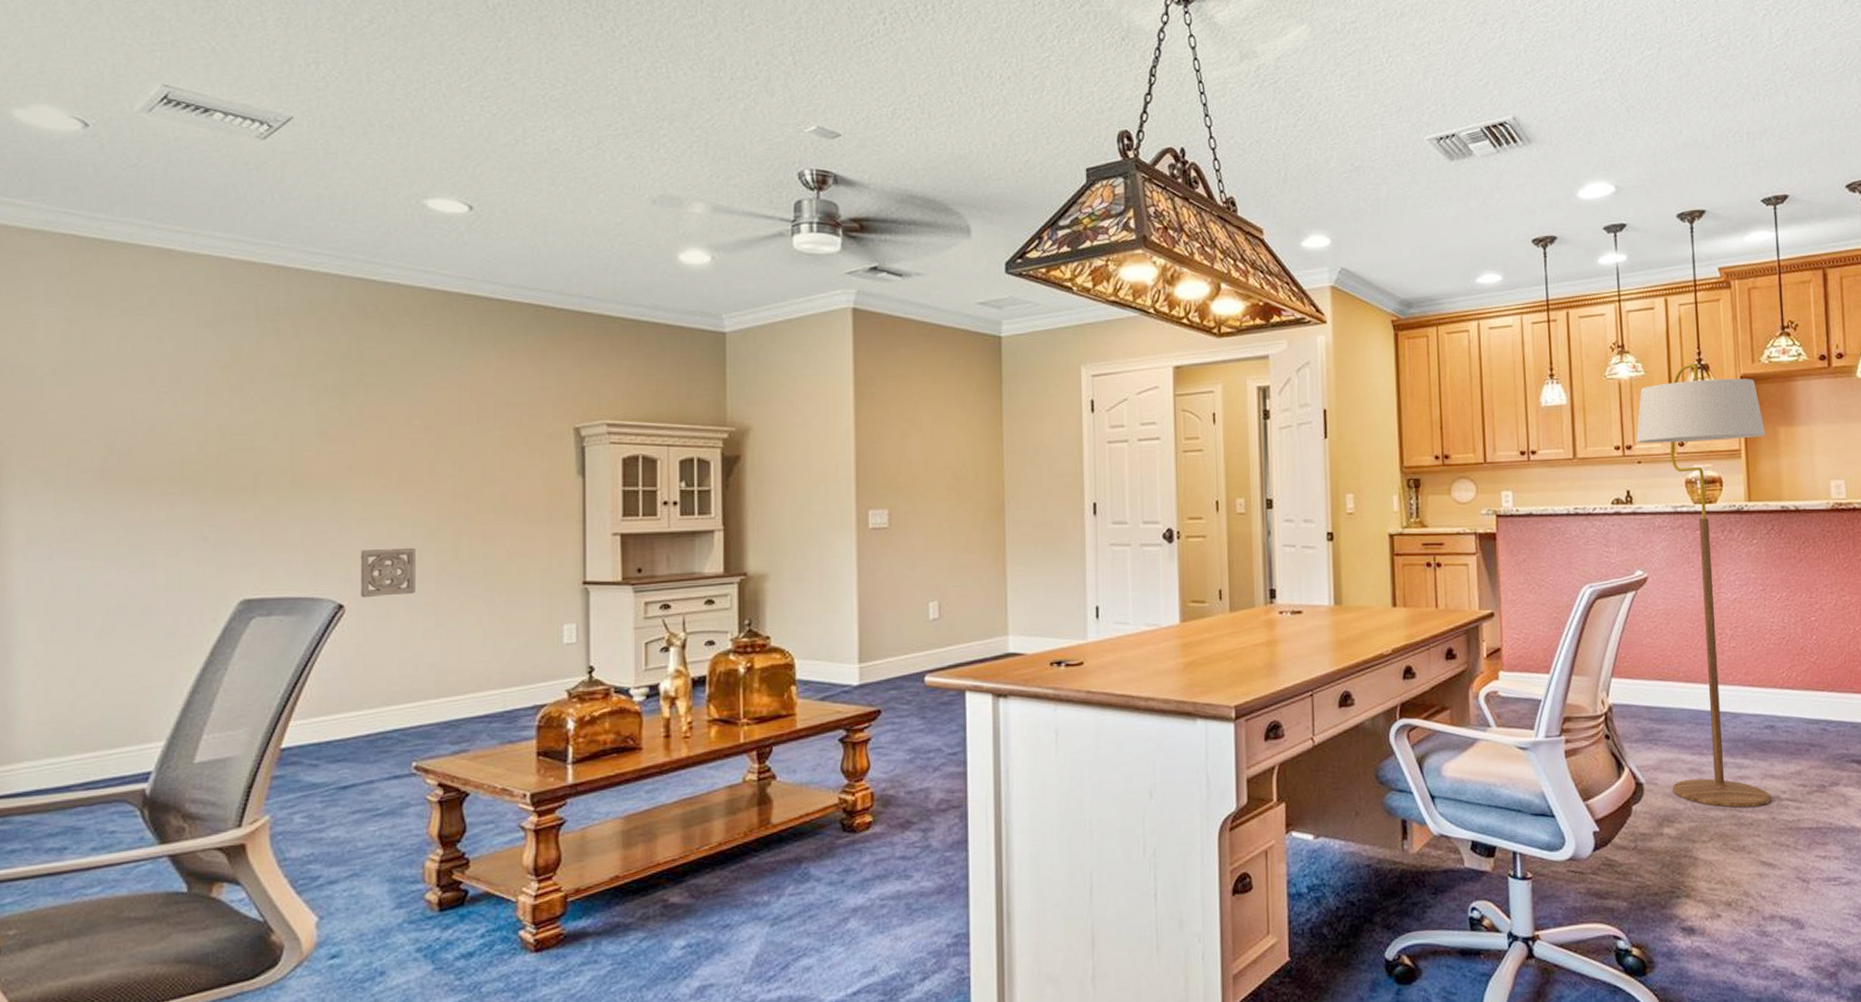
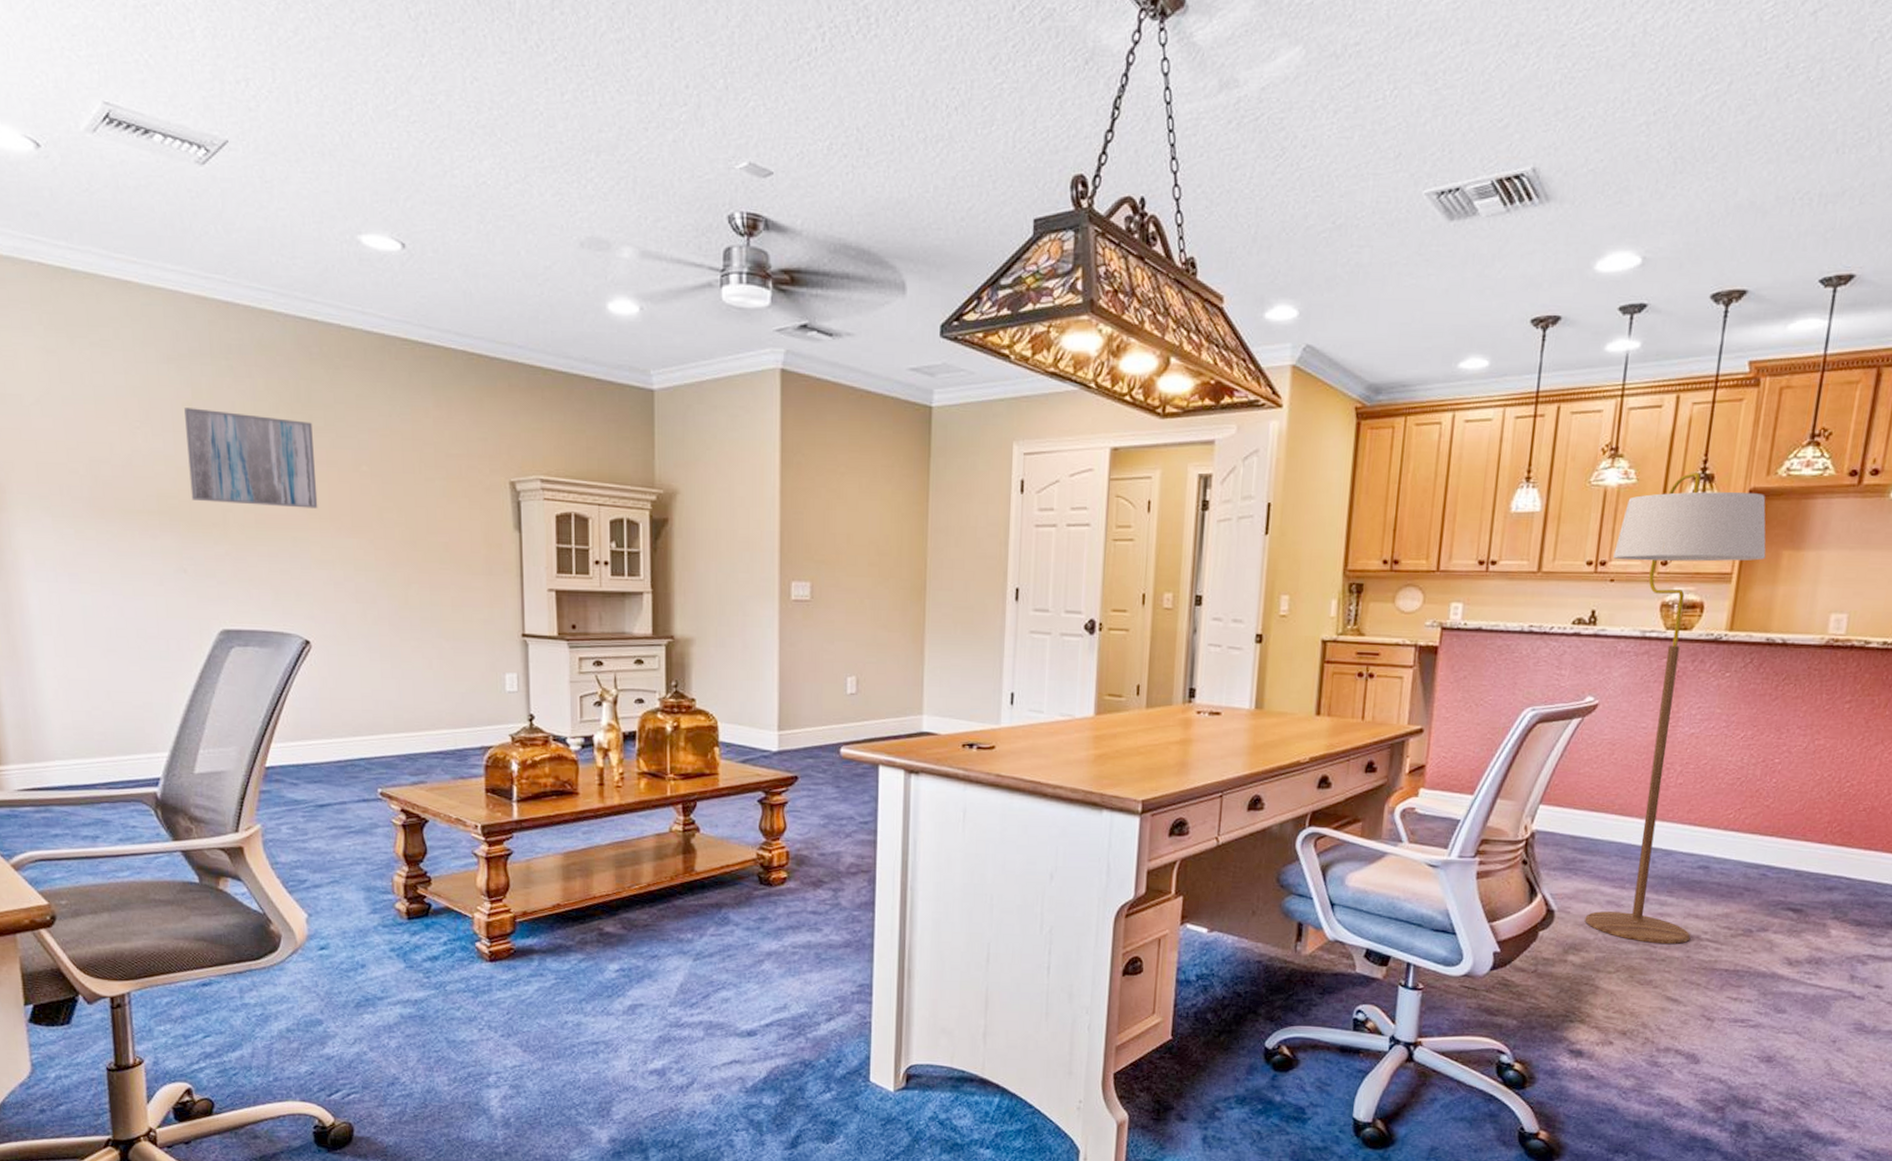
wall art: none [220,371,363,466] -> present [184,408,318,509]
wall ornament: present [360,547,417,598] -> none [321,589,373,636]

